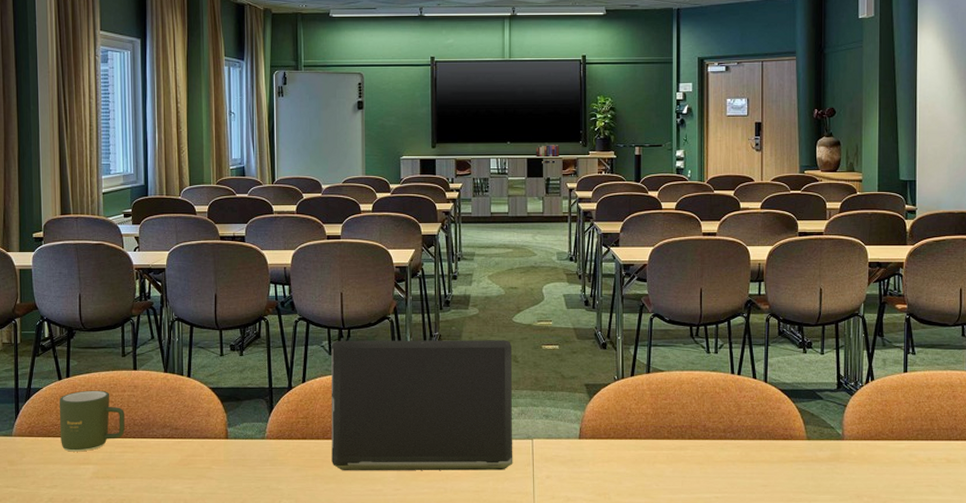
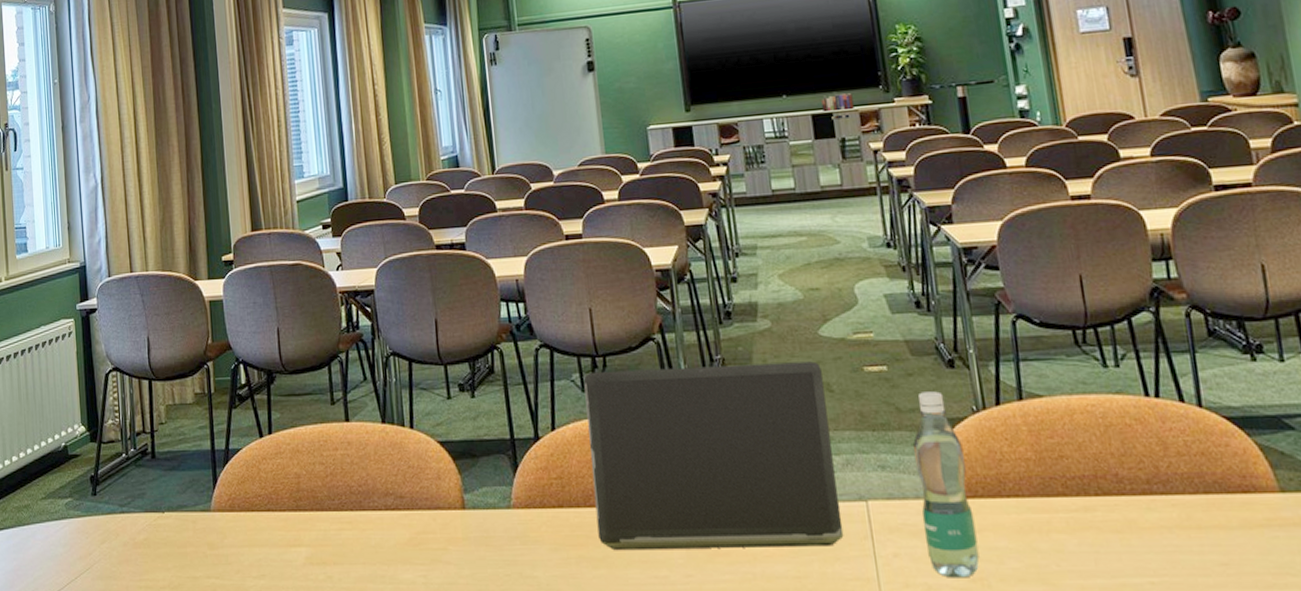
mug: present [60,390,125,452] -> none [262,449,340,530]
bottle: none [569,365,605,493] -> present [912,391,980,578]

